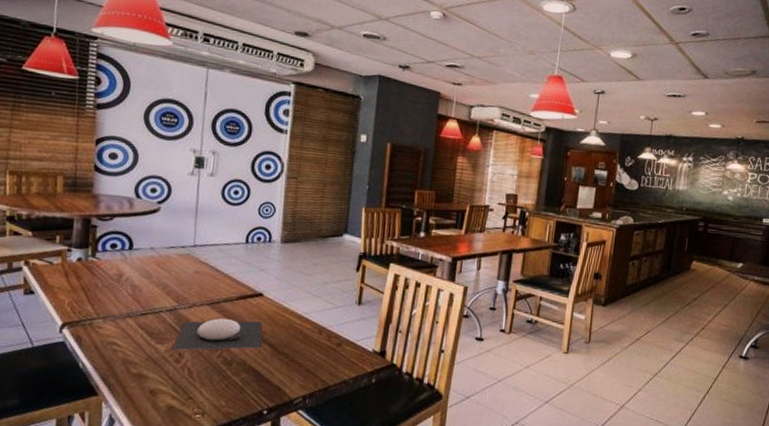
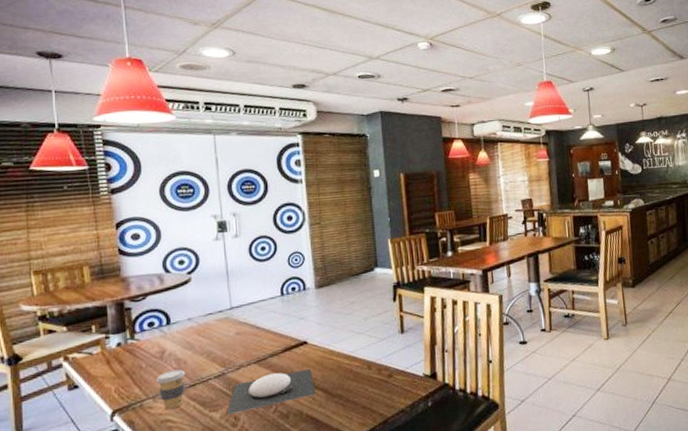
coffee cup: none [109,295,140,334] -> present [156,369,186,410]

